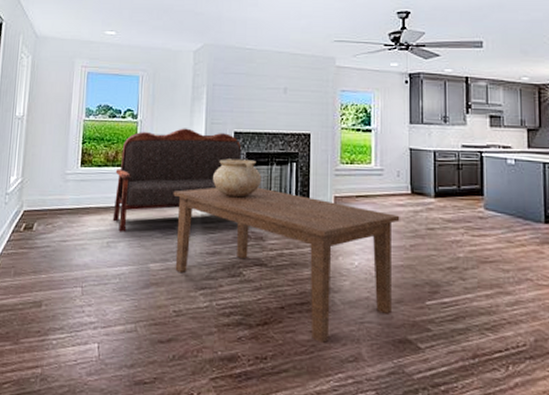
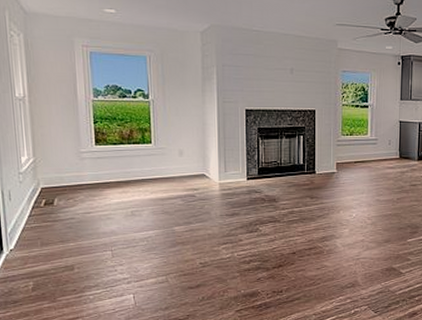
bench: present [112,128,242,232] -> none [132,107,253,202]
dining table: present [173,187,400,343] -> none [191,157,390,276]
ceramic pot: present [213,159,262,198] -> none [228,134,273,167]

